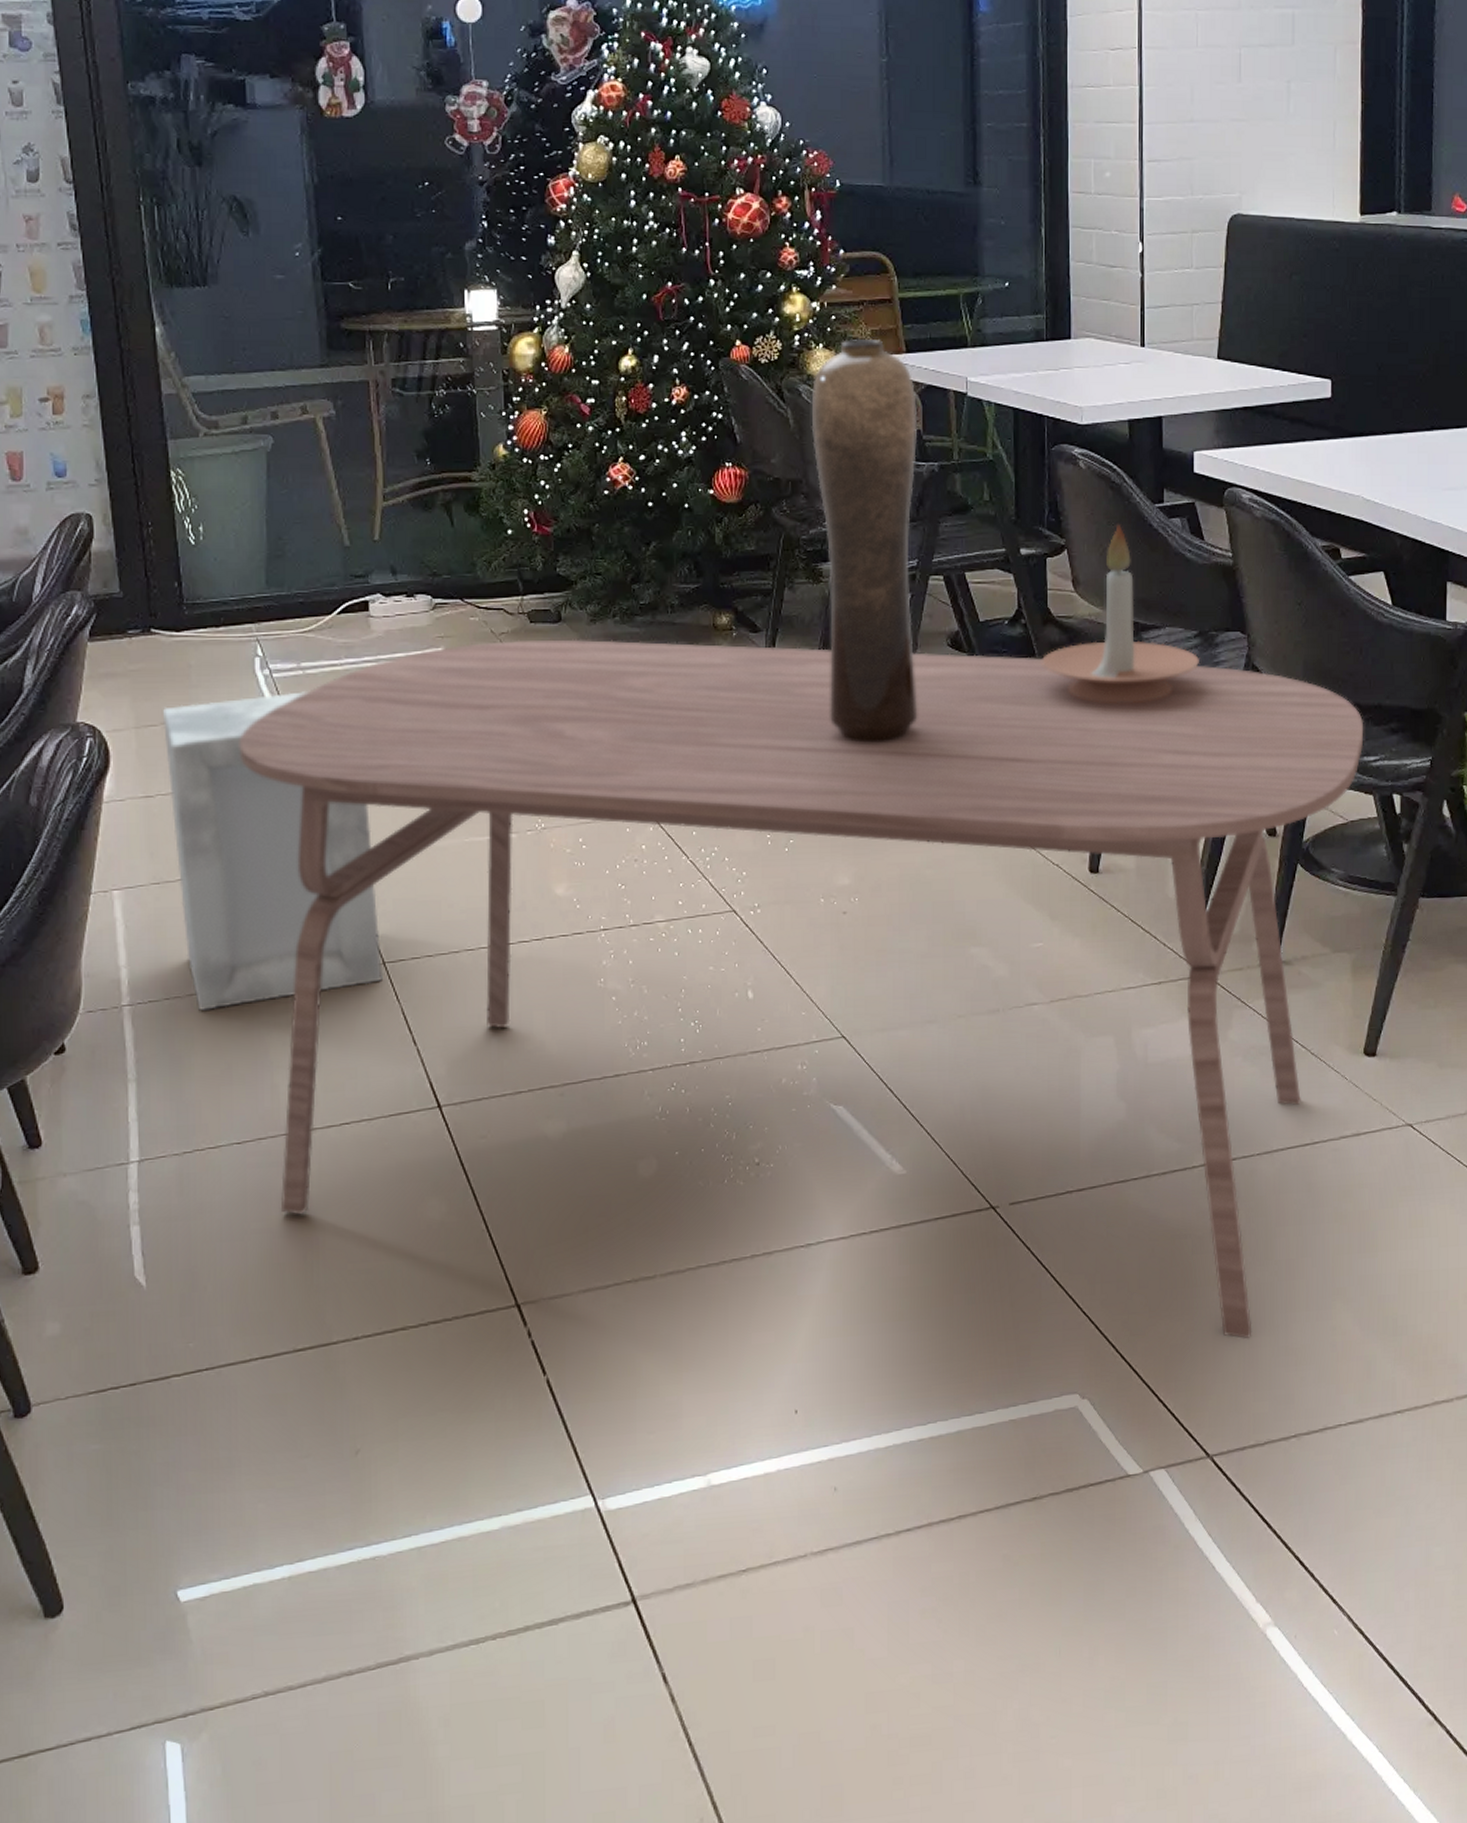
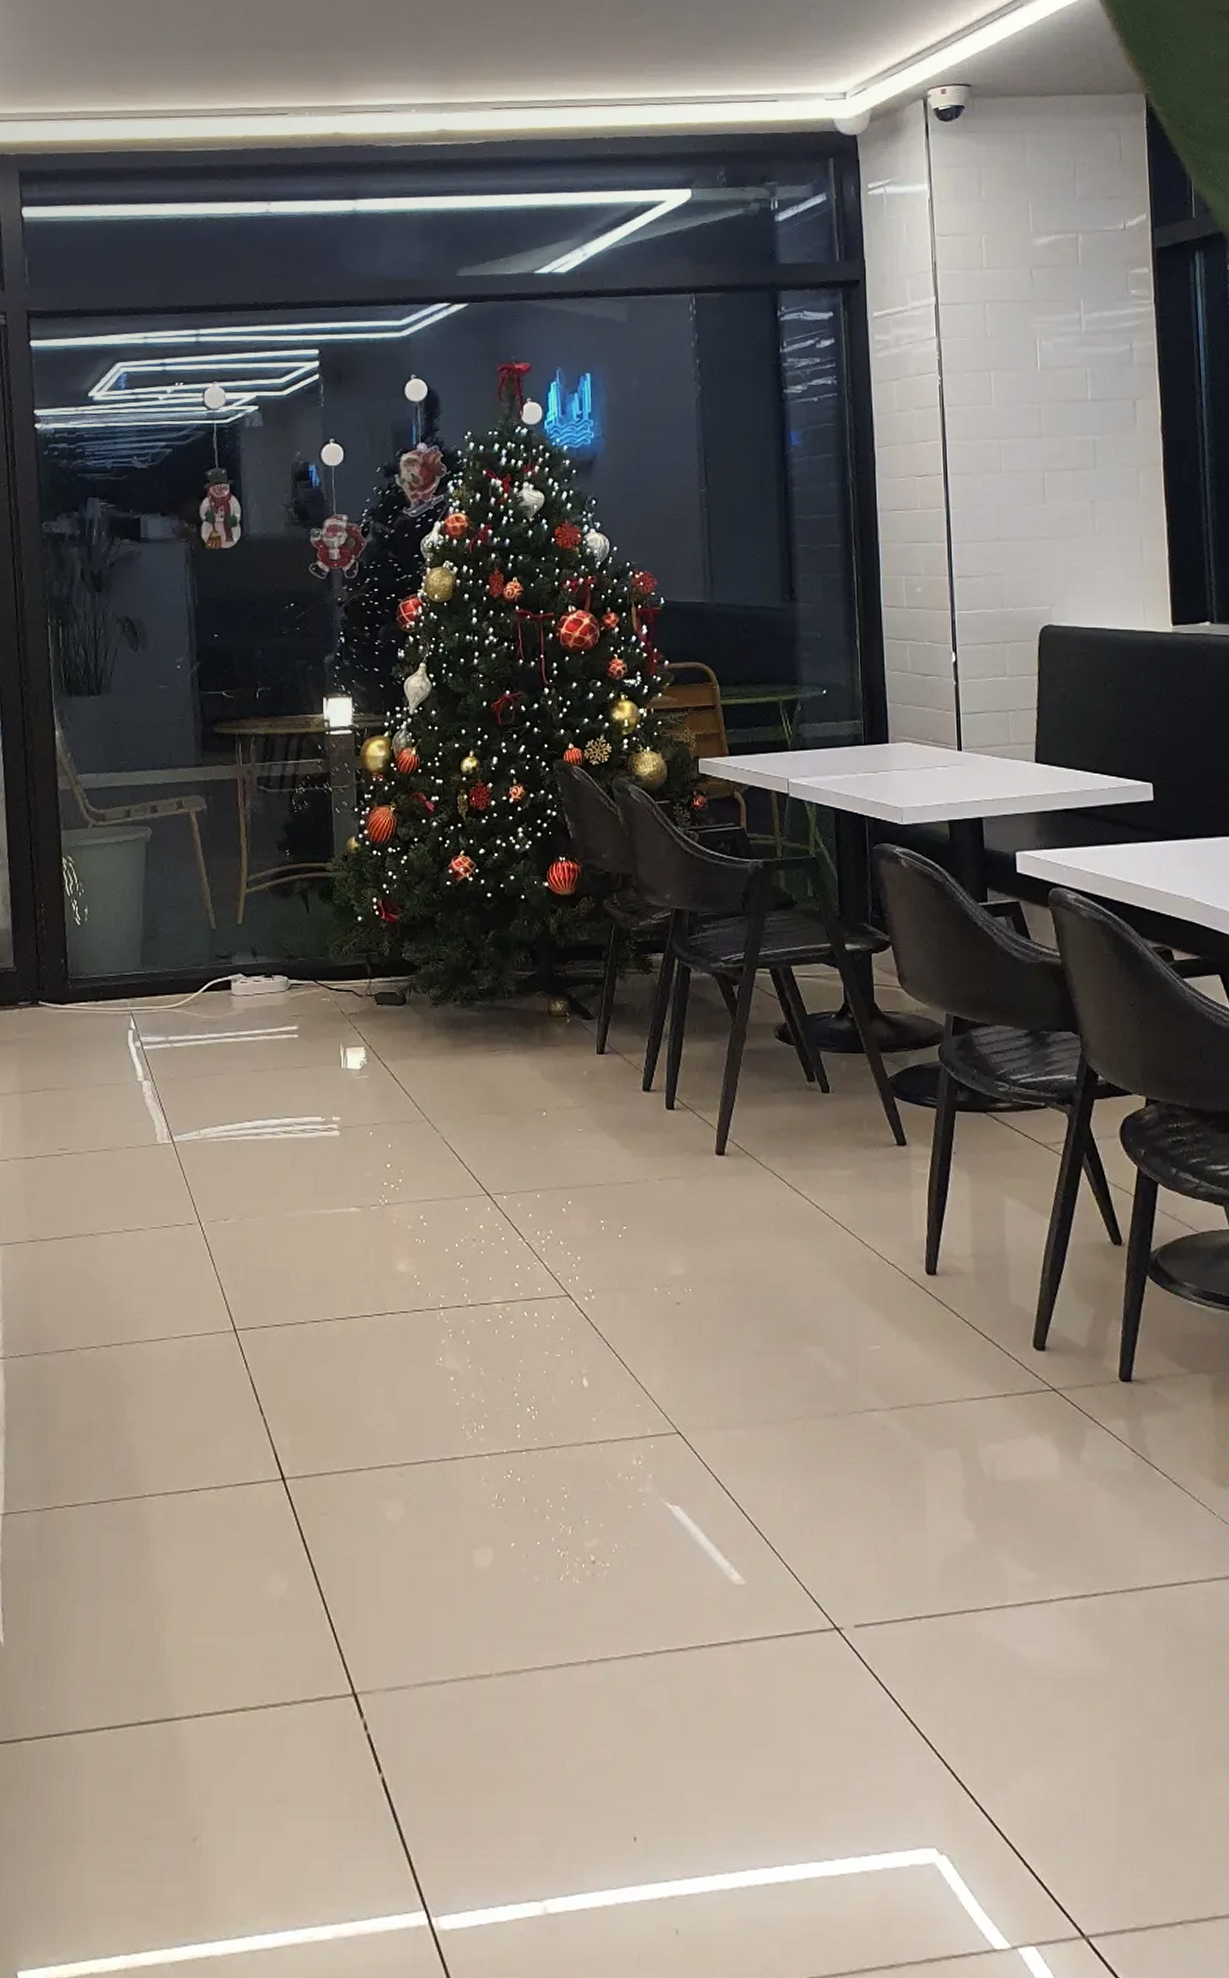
trash can: present [162,690,383,1012] -> none [44,1062,234,1369]
dining table: present [239,639,1364,1339] -> none [111,1020,1210,1803]
vase: present [811,338,918,743] -> none [640,742,748,1132]
candle holder: present [1042,524,1200,703] -> none [870,922,1033,1101]

